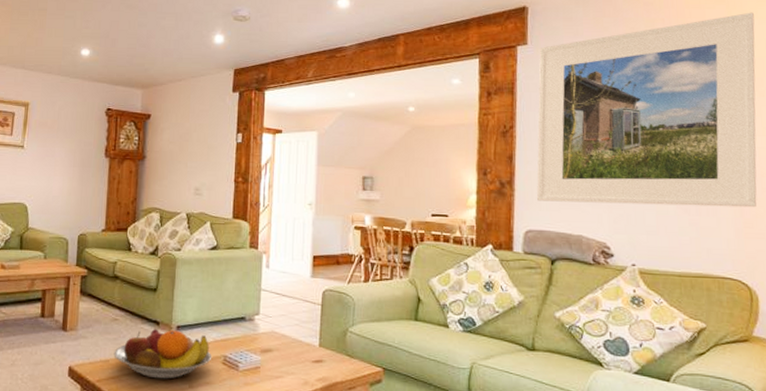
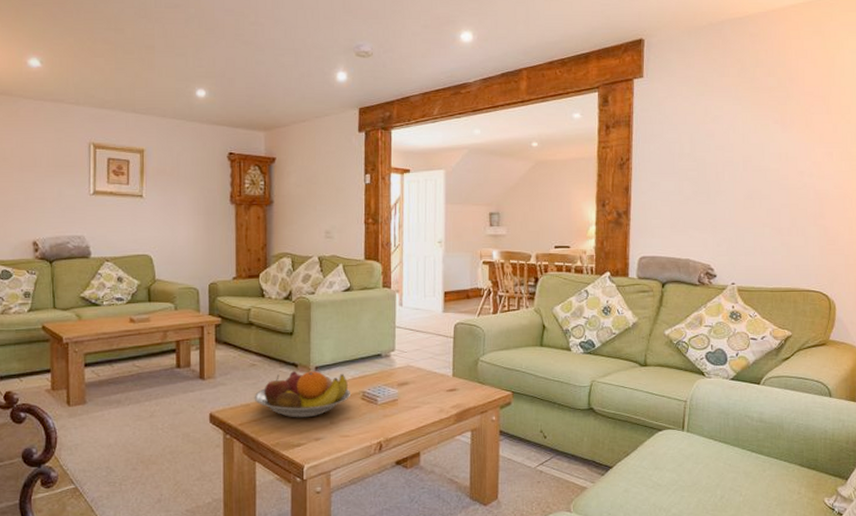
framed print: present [537,12,757,208] -> none [650,42,846,229]

